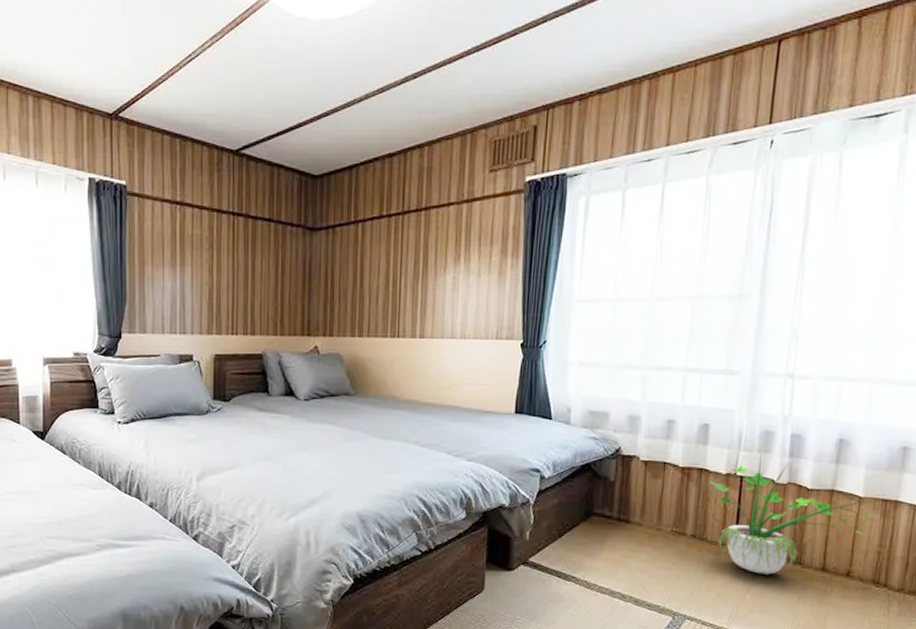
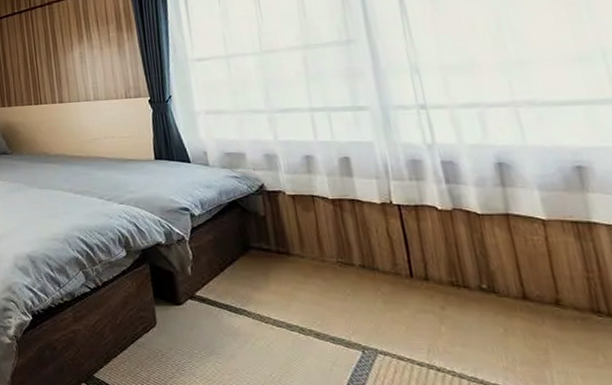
potted plant: present [709,449,885,574] -> none [364,178,574,304]

